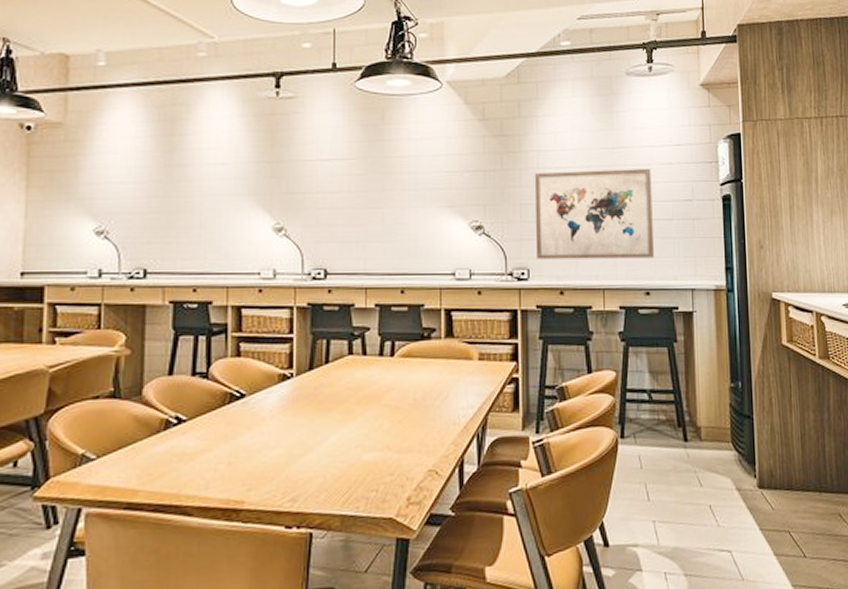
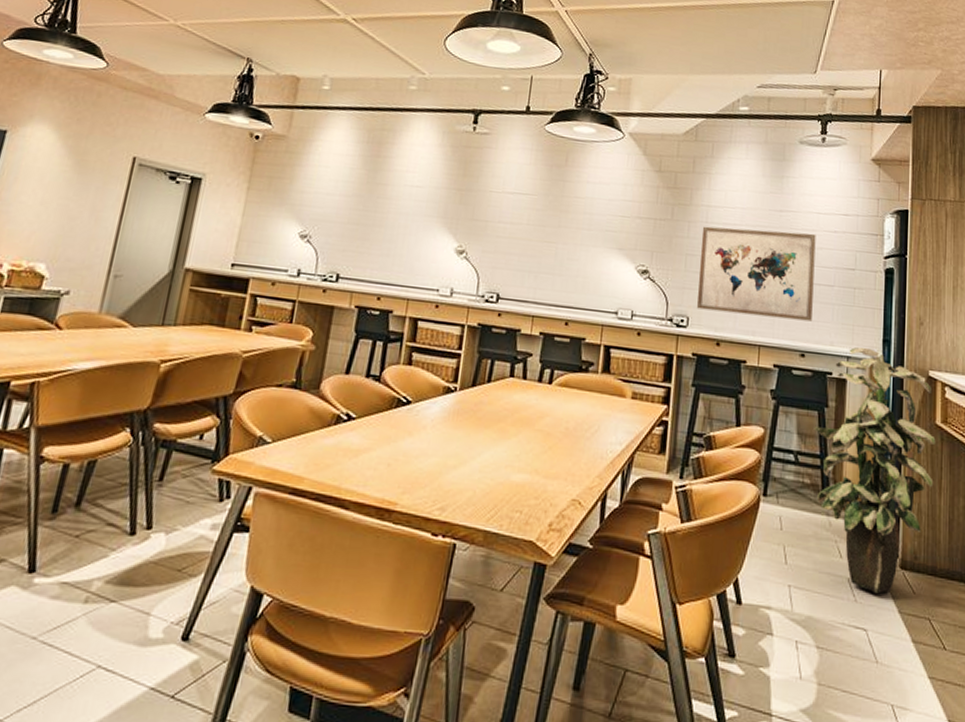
indoor plant: none [664,277,784,515] -> present [814,347,936,594]

